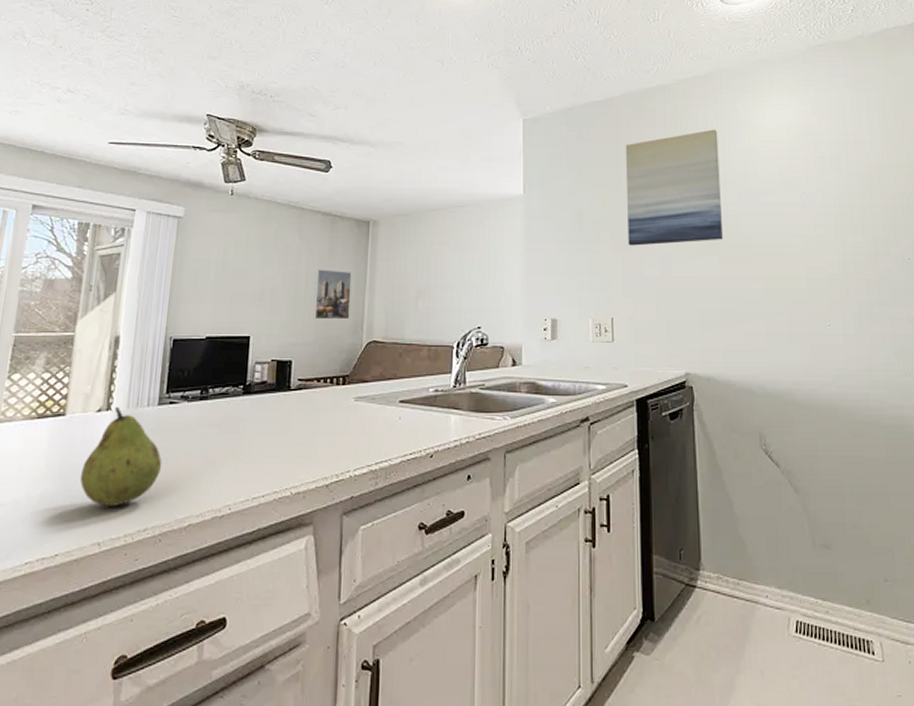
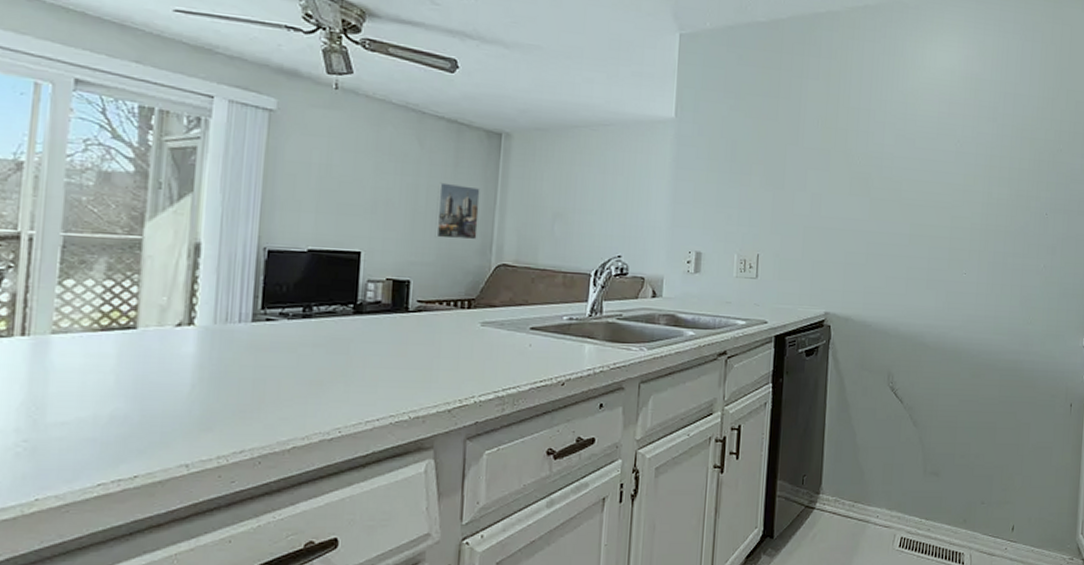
fruit: present [79,406,163,506] -> none [159,320,260,427]
wall art: present [625,129,723,246] -> none [781,65,883,183]

